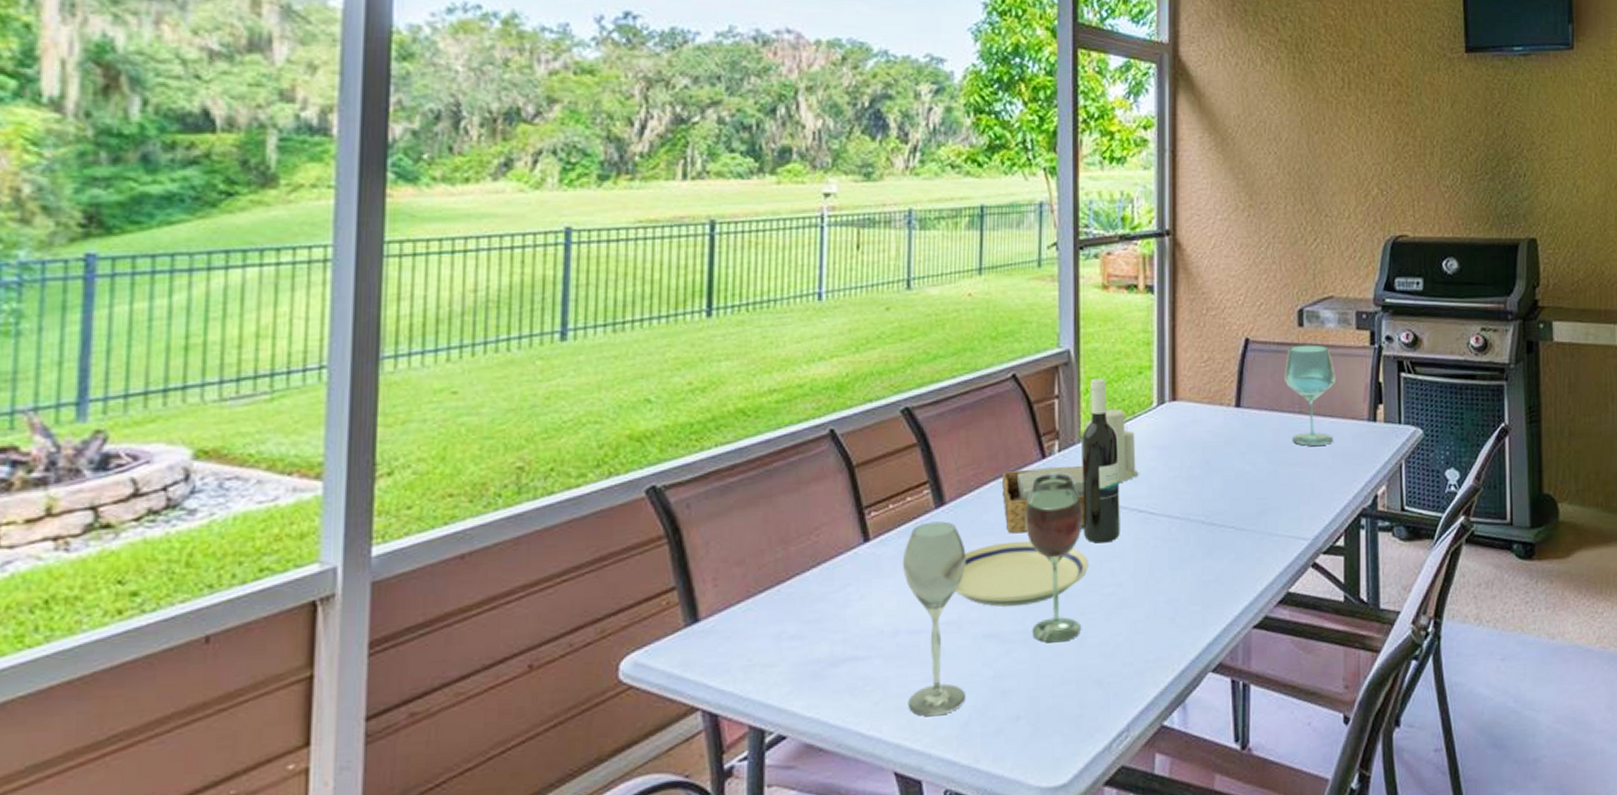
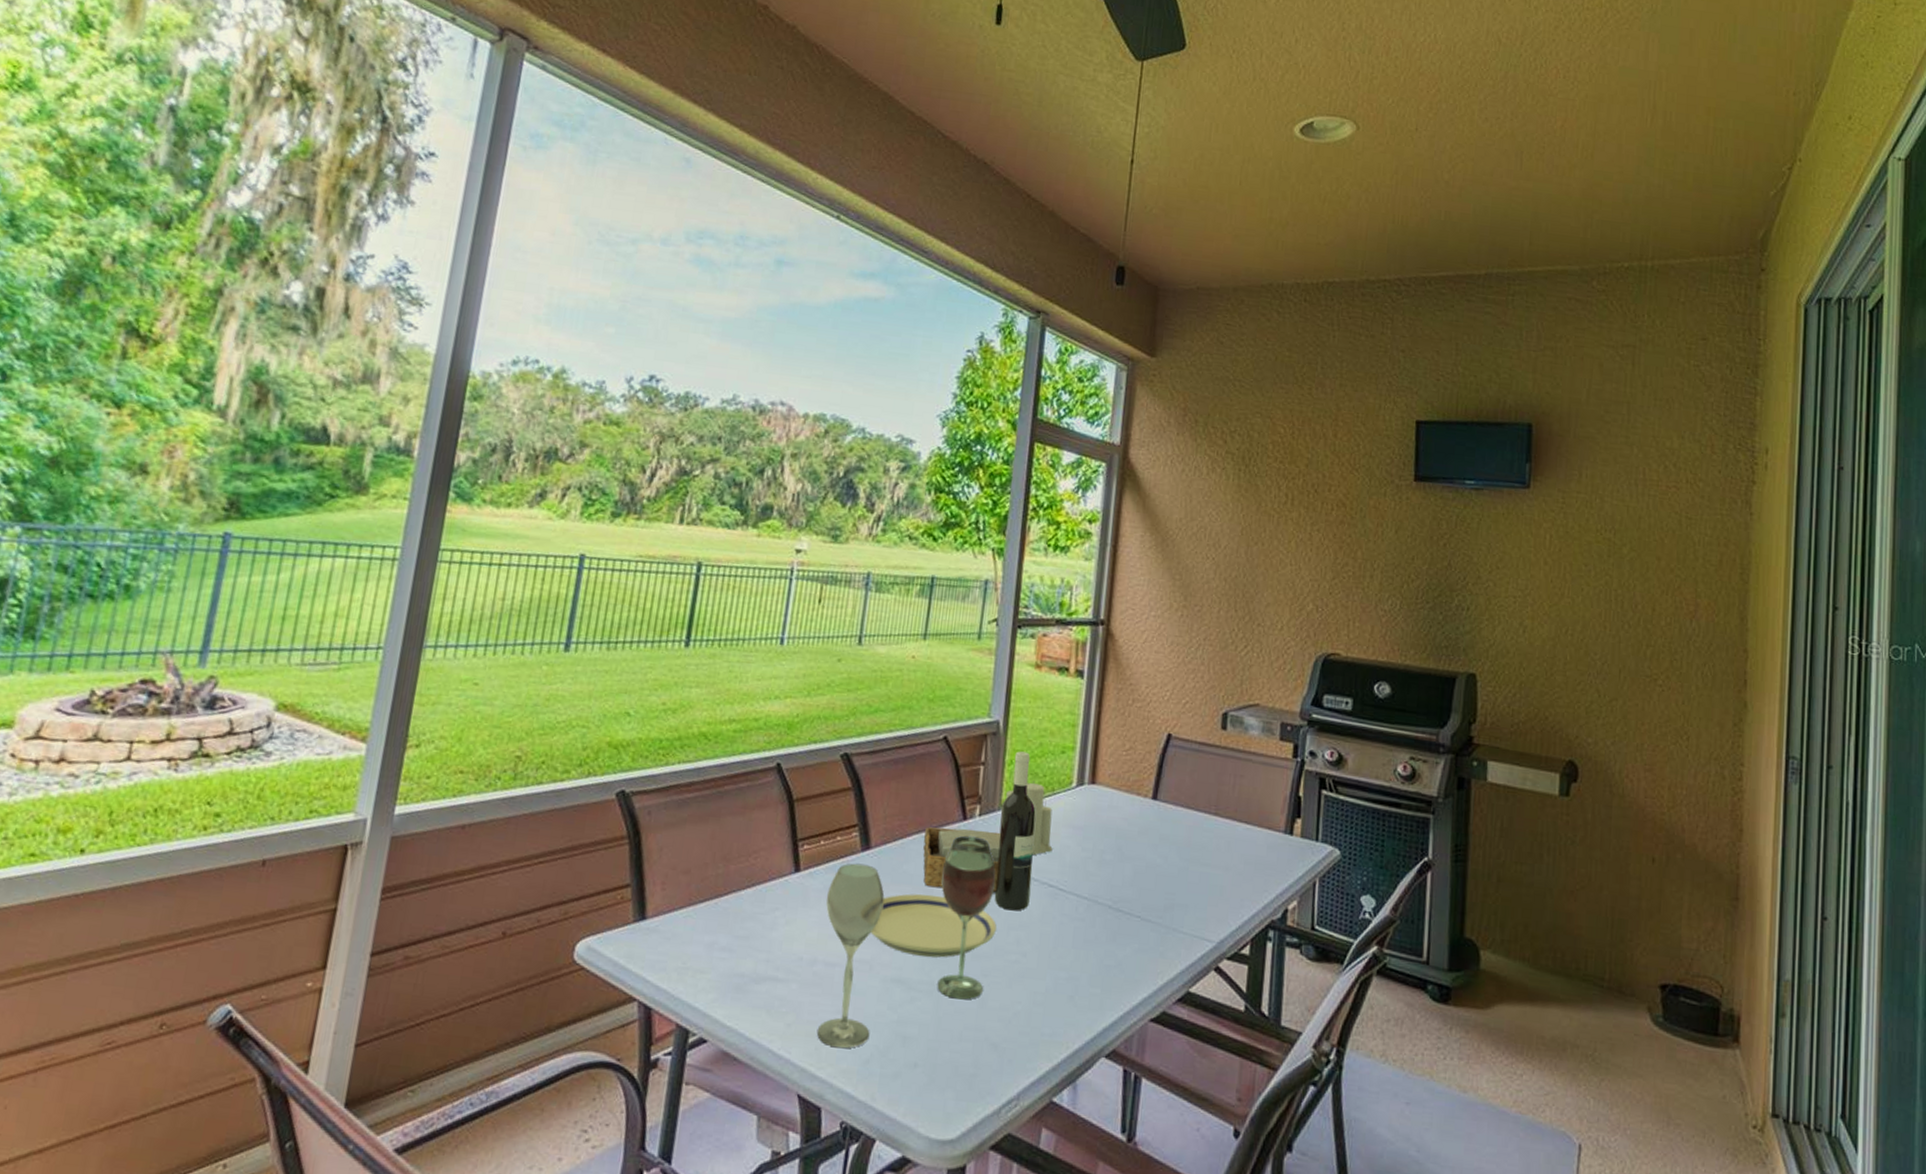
wine glass: present [1284,344,1337,446] -> none [1202,747,1256,851]

